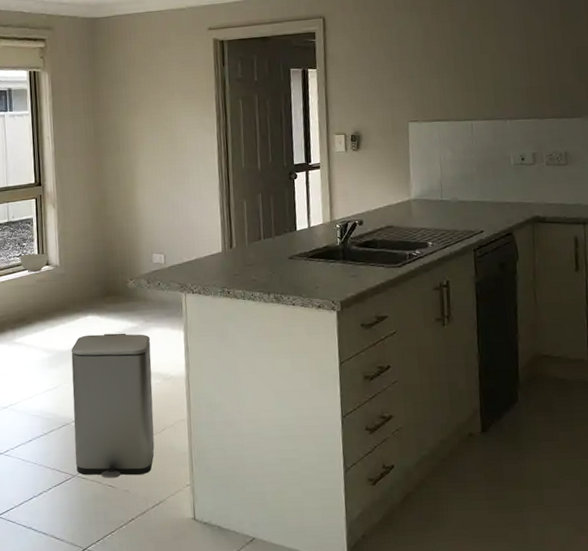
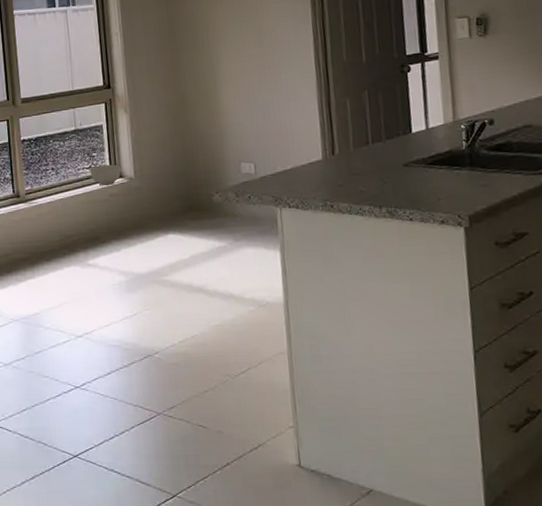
pedal bin: present [71,333,155,479] -> none [150,253,251,418]

